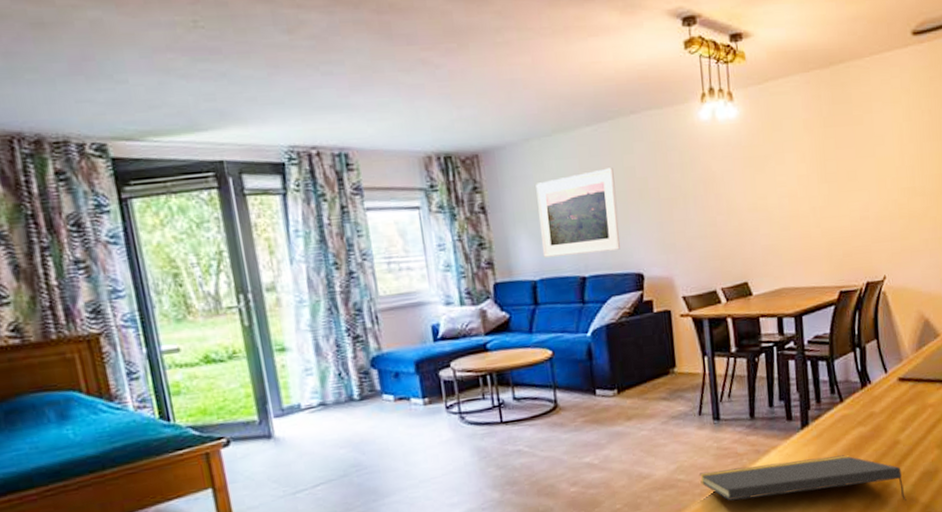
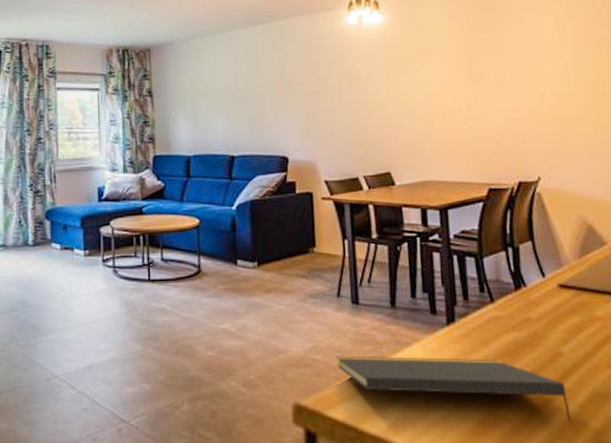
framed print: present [536,168,620,257] -> none [196,63,268,137]

